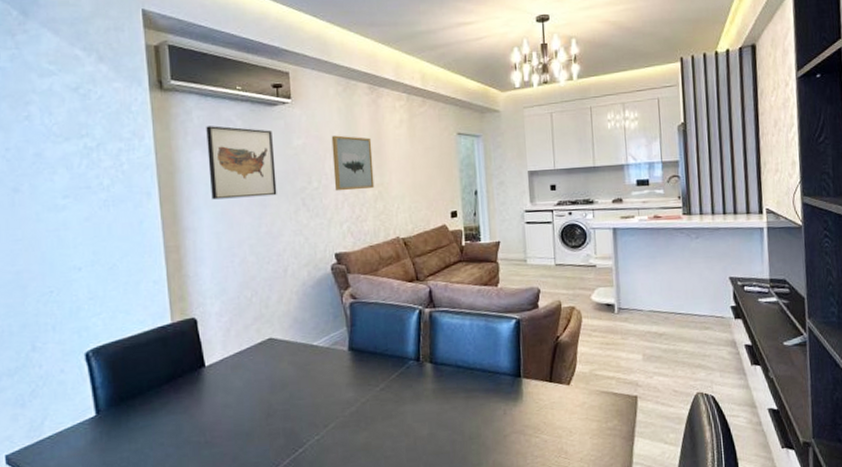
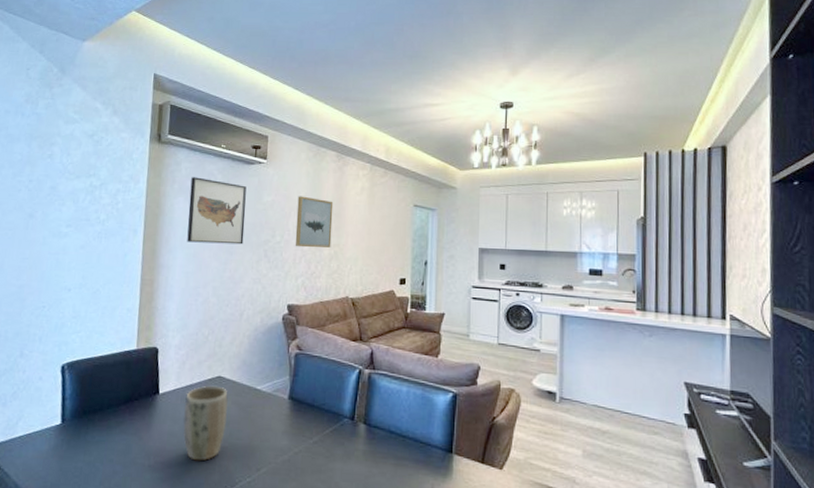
plant pot: none [235,348,285,429] -> present [183,385,228,461]

